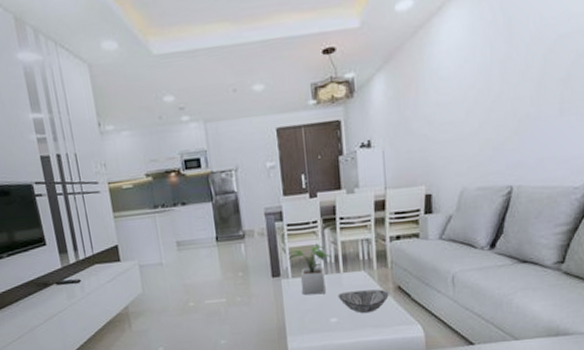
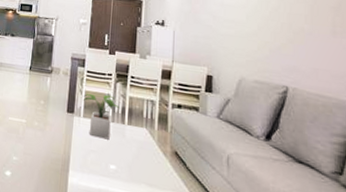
decorative bowl: present [338,289,389,314] -> none [119,142,166,170]

